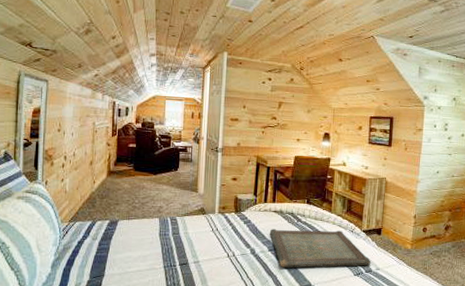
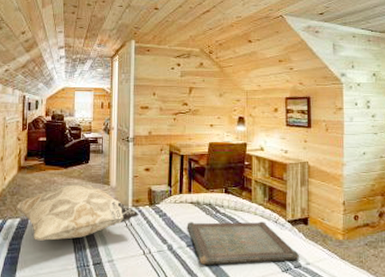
decorative pillow: none [104,190,225,242] -> present [15,184,139,241]

